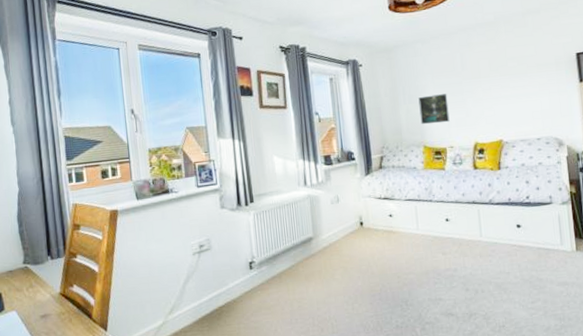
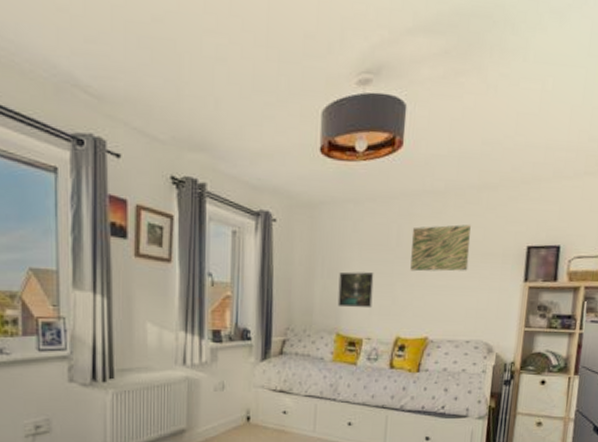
wall art: none [473,44,527,88] -> present [410,224,471,272]

